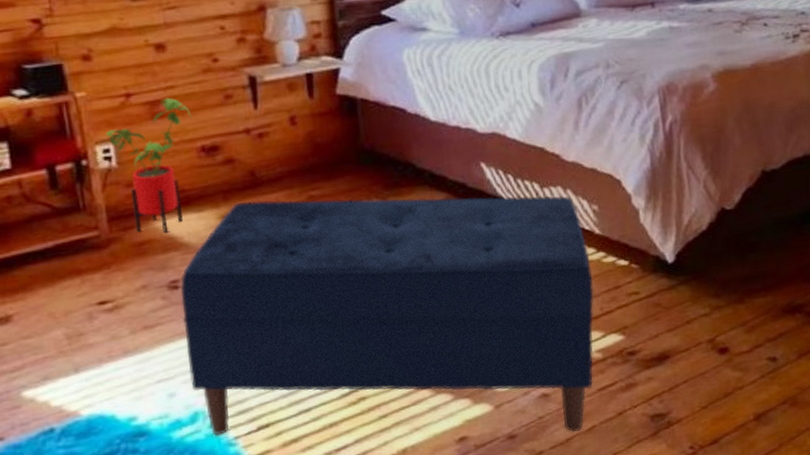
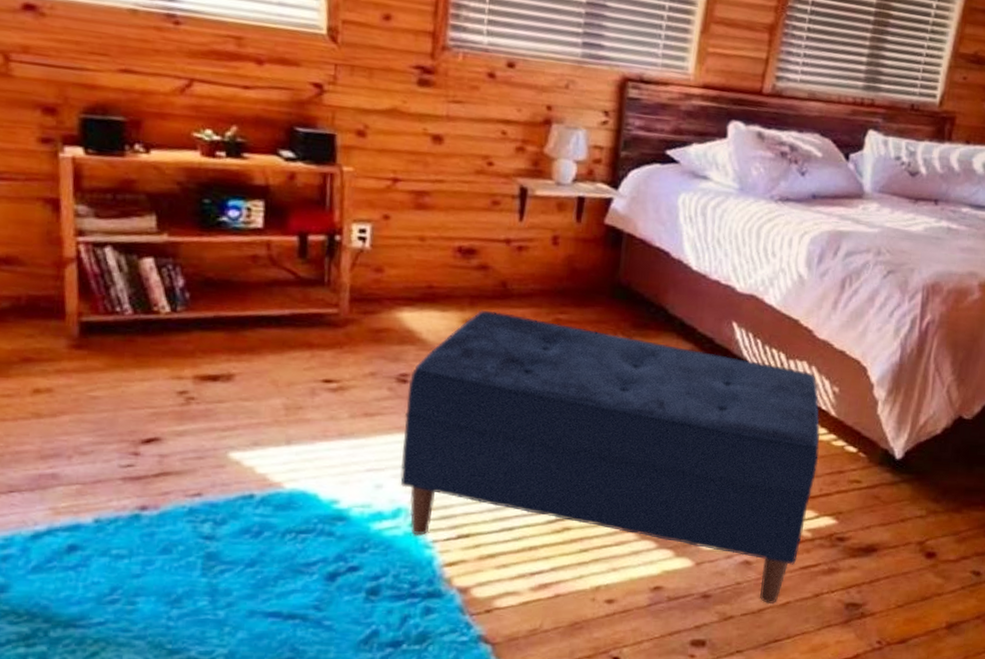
house plant: present [106,97,191,233] -> none [365,190,455,325]

